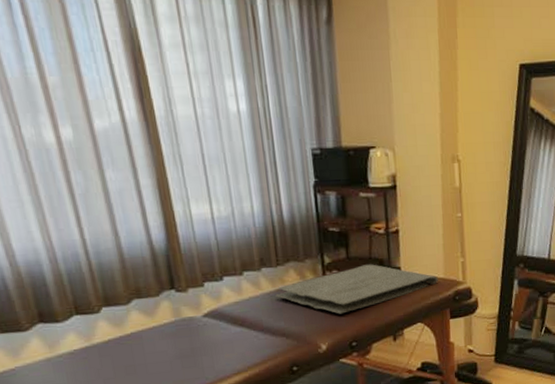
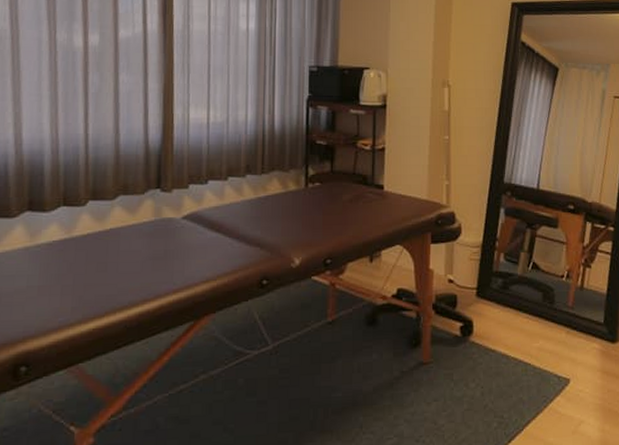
towel: present [275,264,438,314] -> none [256,180,421,228]

